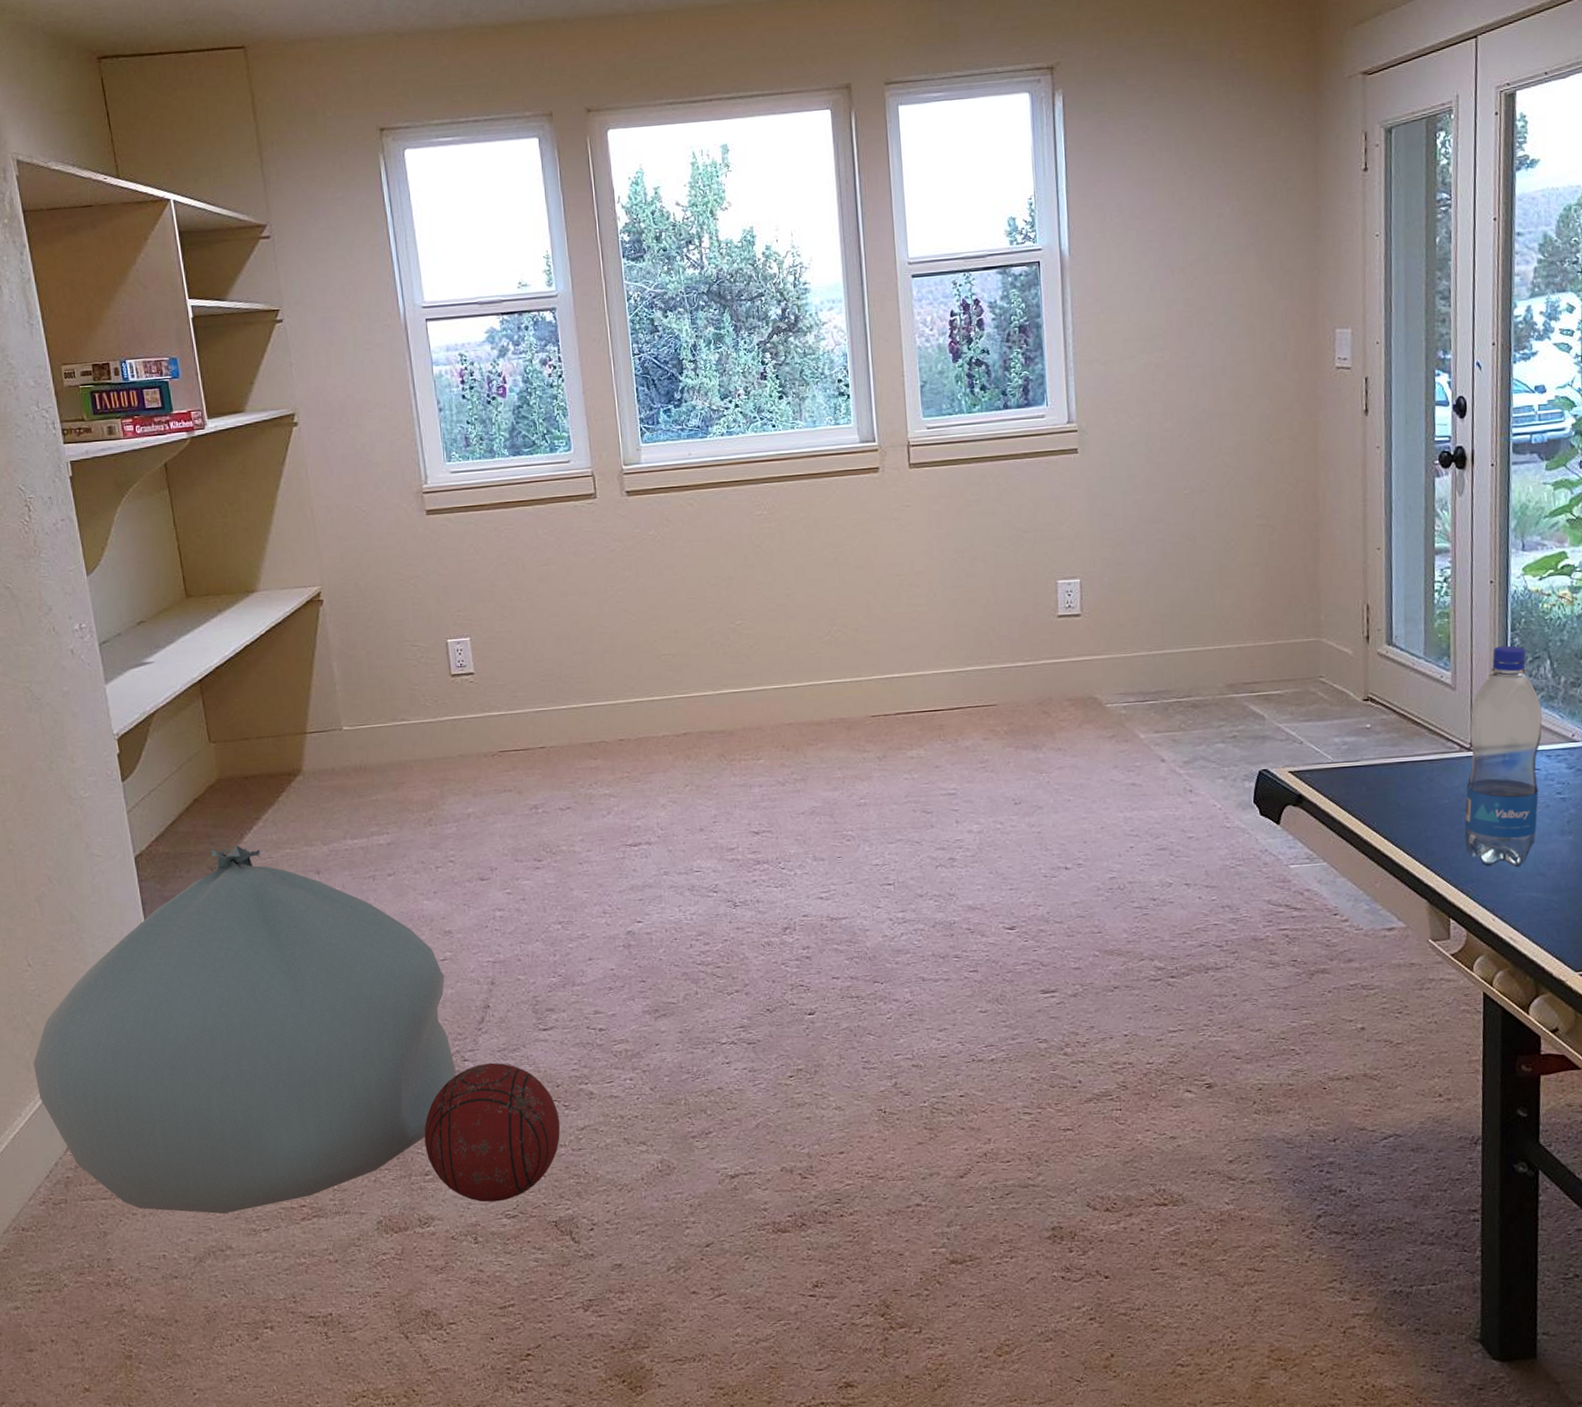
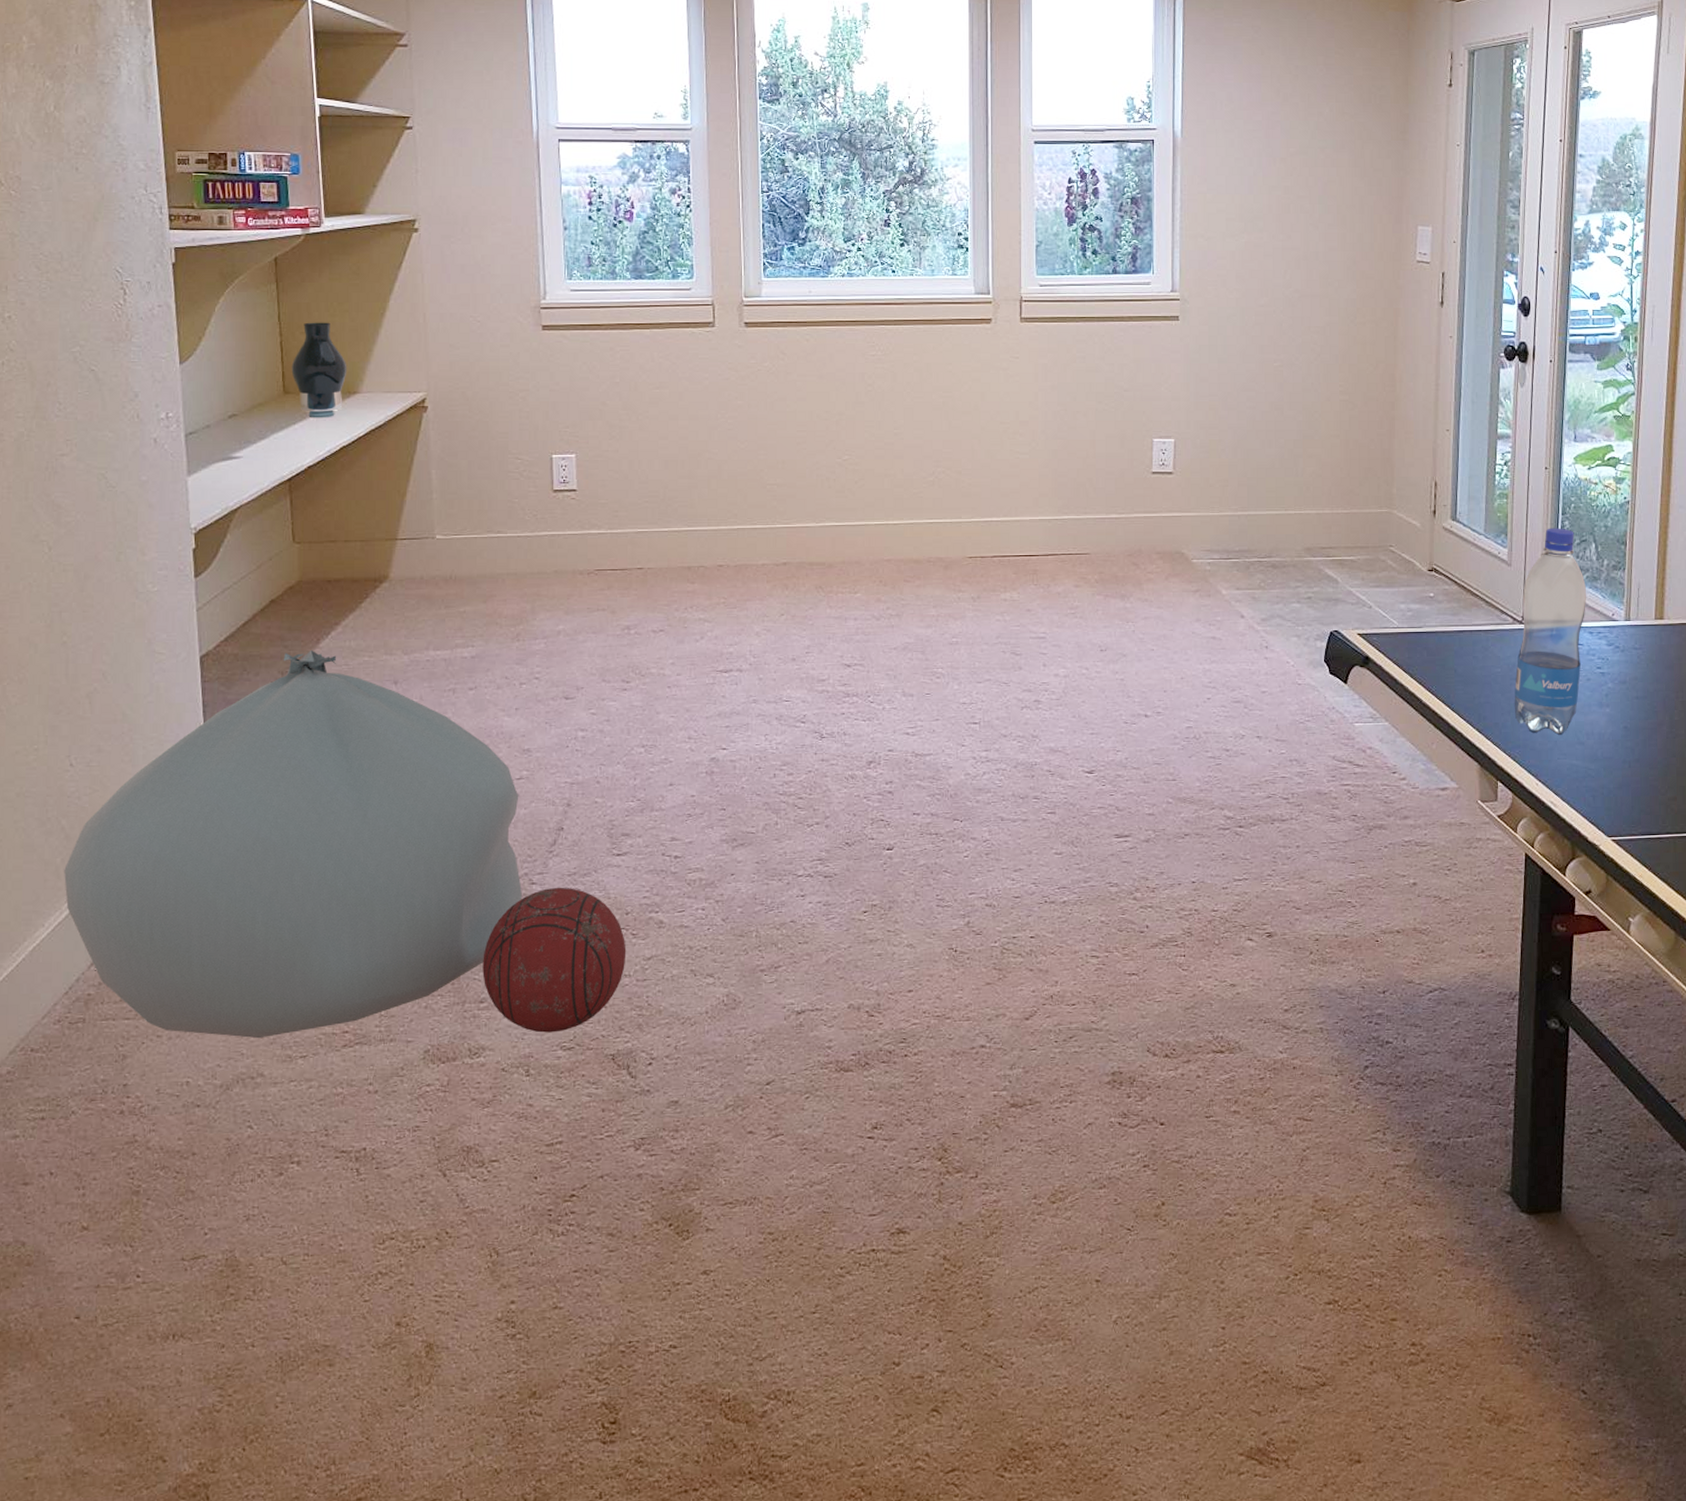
vase: none [190,523,244,620] -> present [291,322,348,418]

